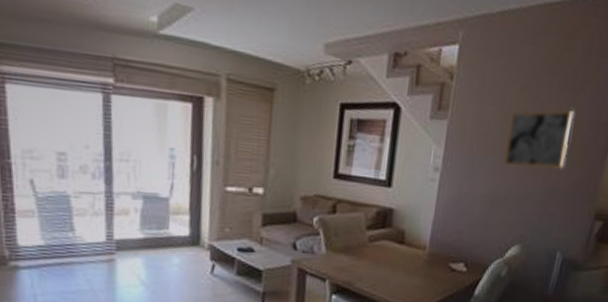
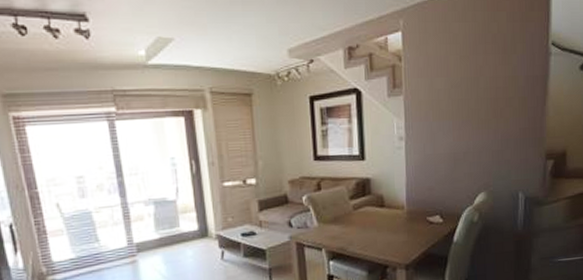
wall art: present [504,109,574,169] -> none [456,69,511,127]

